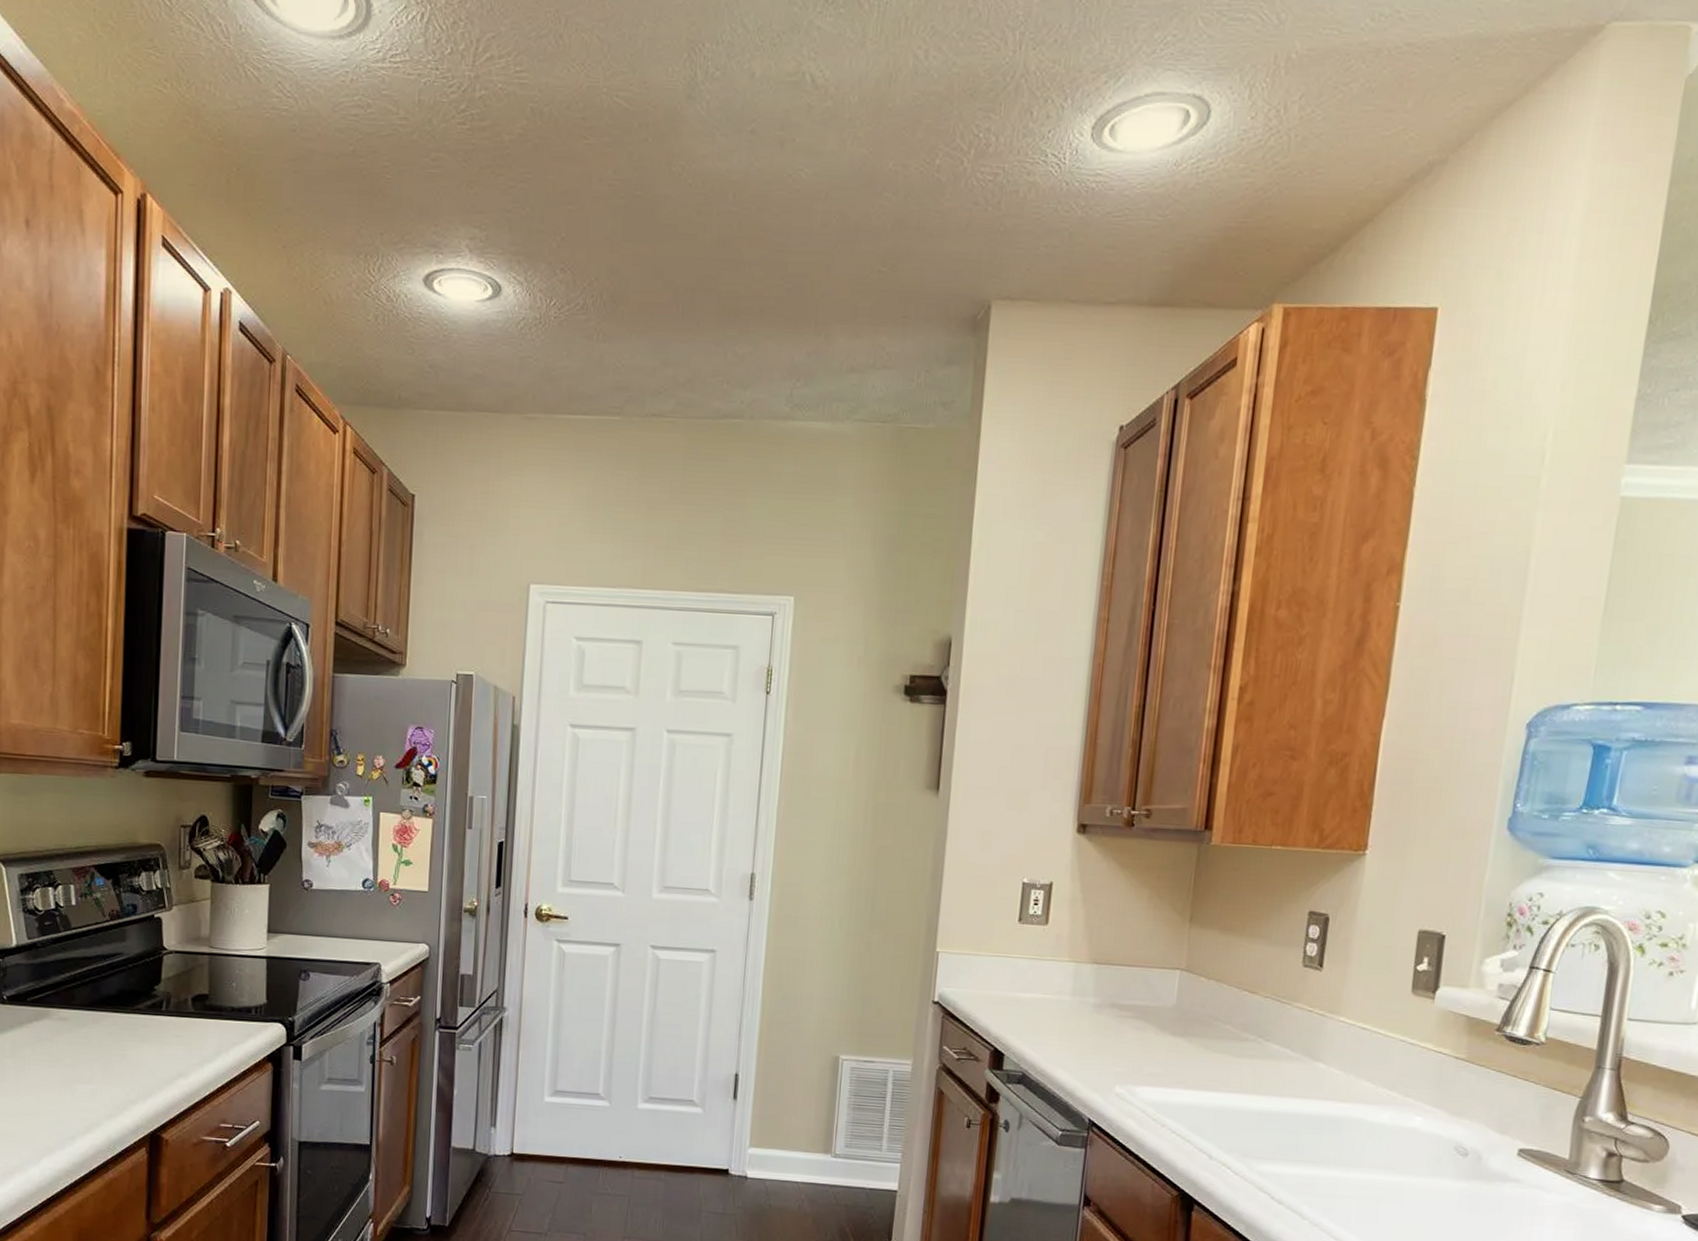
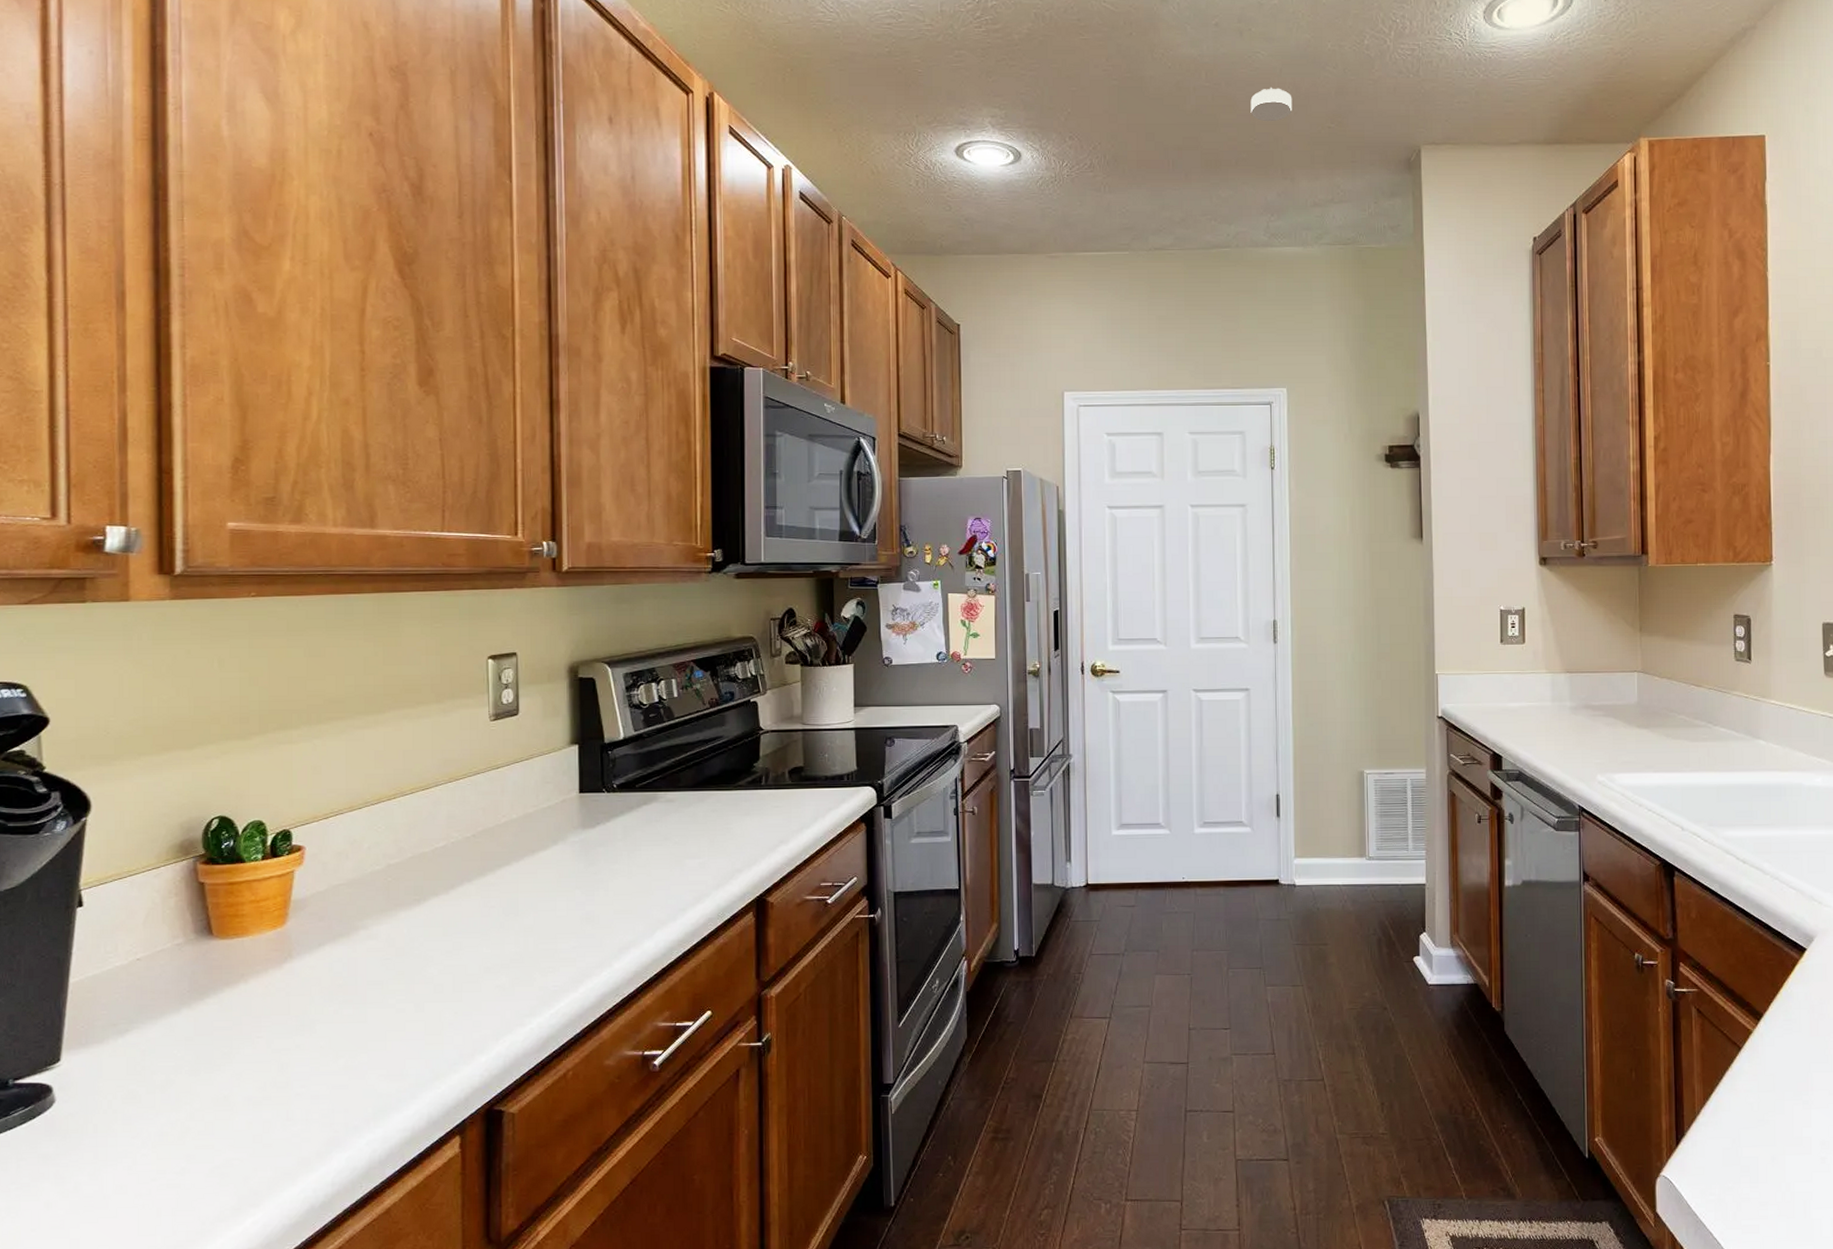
smoke detector: none [784,215,838,261] -> present [1250,87,1293,122]

